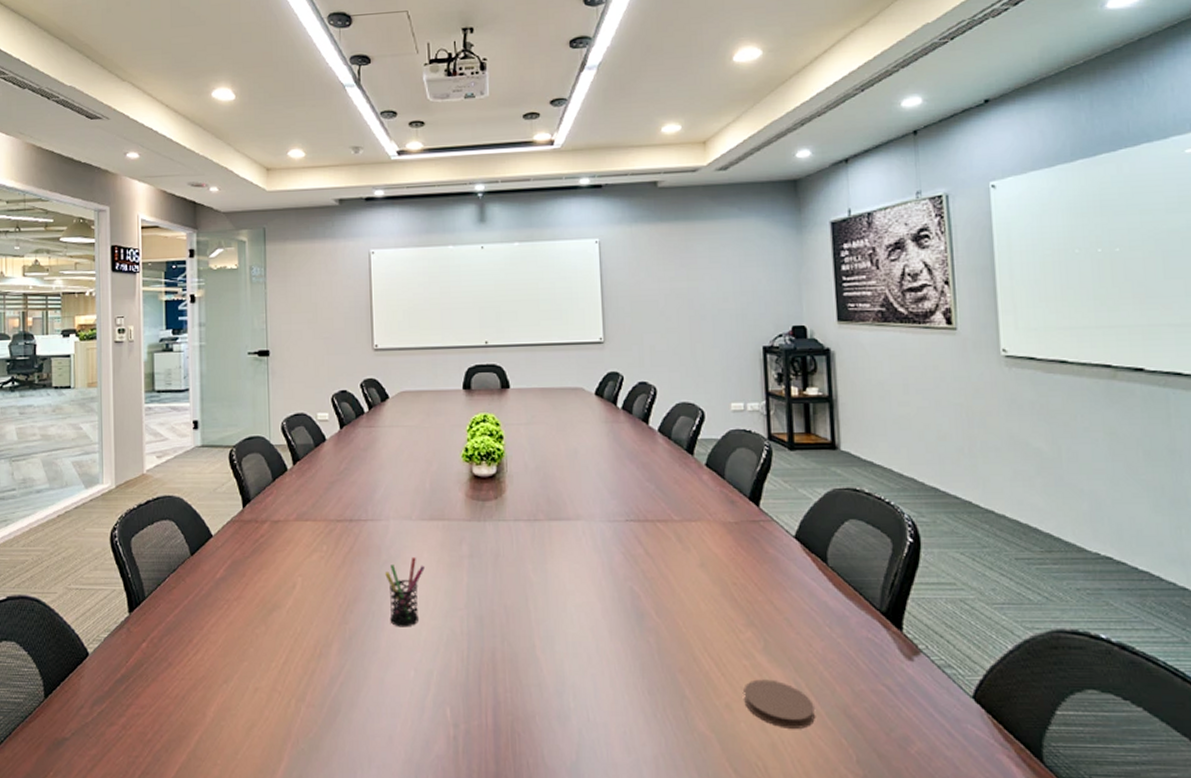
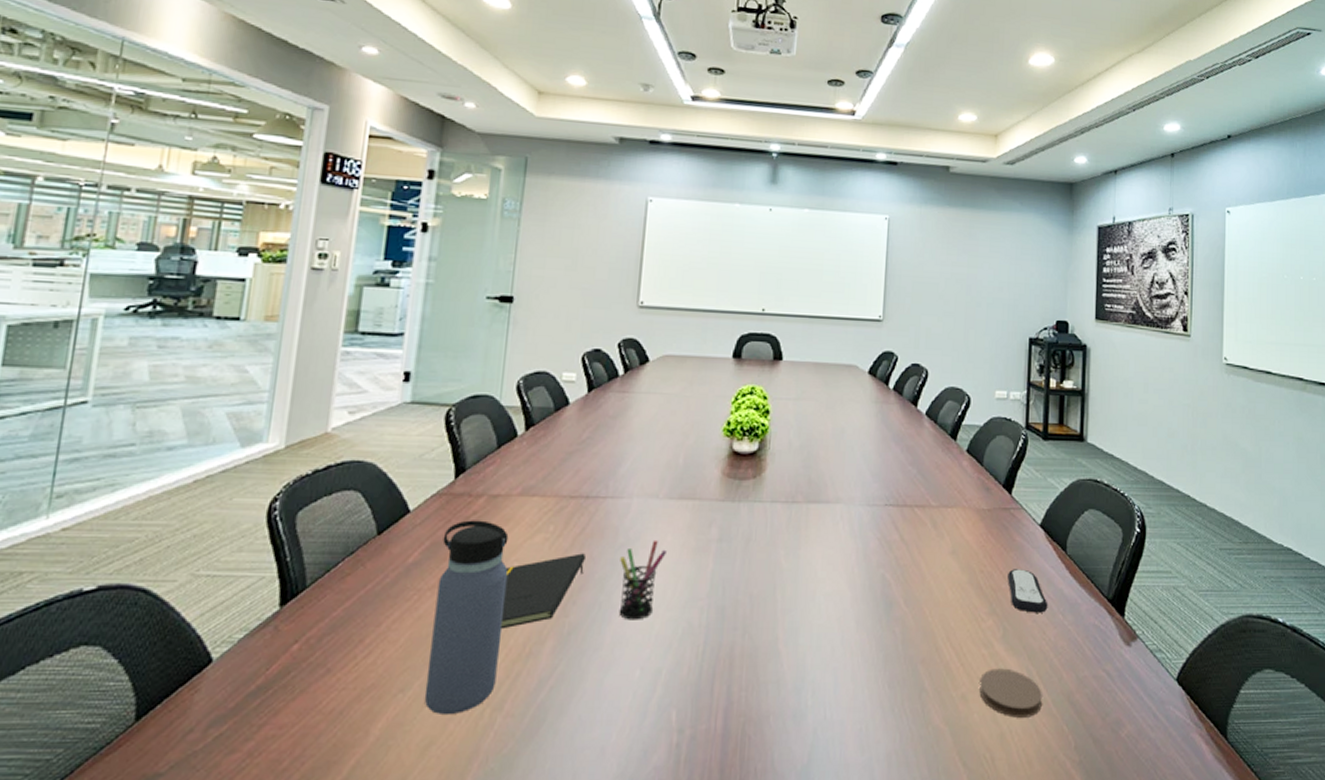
water bottle: none [240,542,297,704] -> present [424,520,509,716]
notepad: none [292,569,356,634] -> present [499,553,585,630]
remote control: none [763,581,812,625] -> present [1008,569,1048,613]

